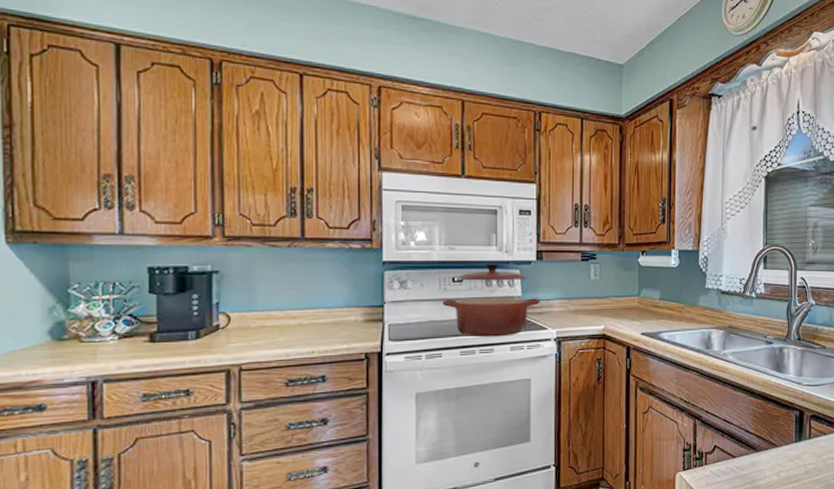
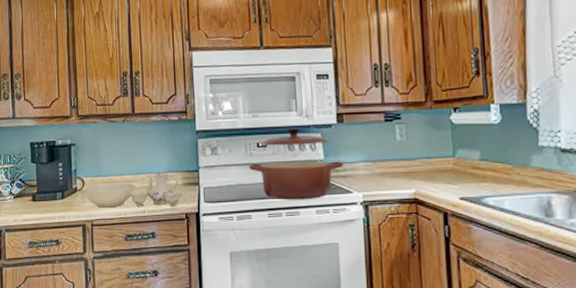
bowl: none [230,319,301,349] -> present [84,183,134,208]
tea set: none [294,303,366,346] -> present [130,168,186,207]

